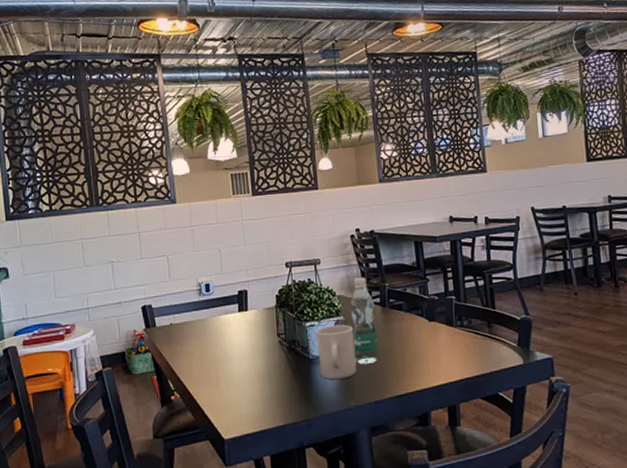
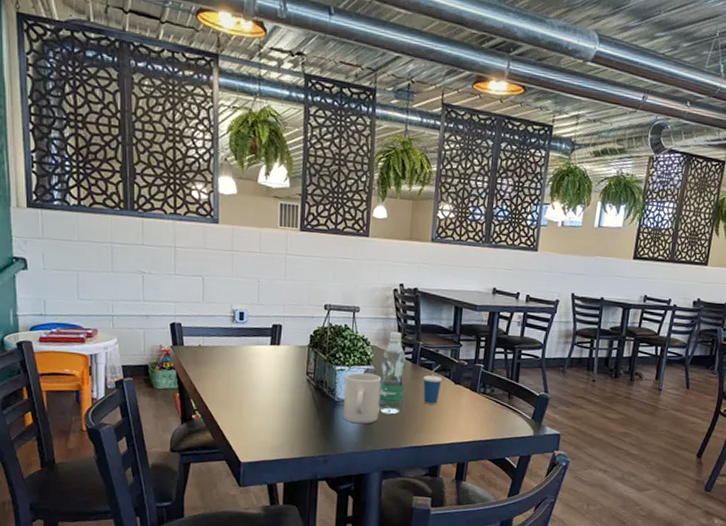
cup: none [395,304,416,348] -> present [423,364,443,405]

